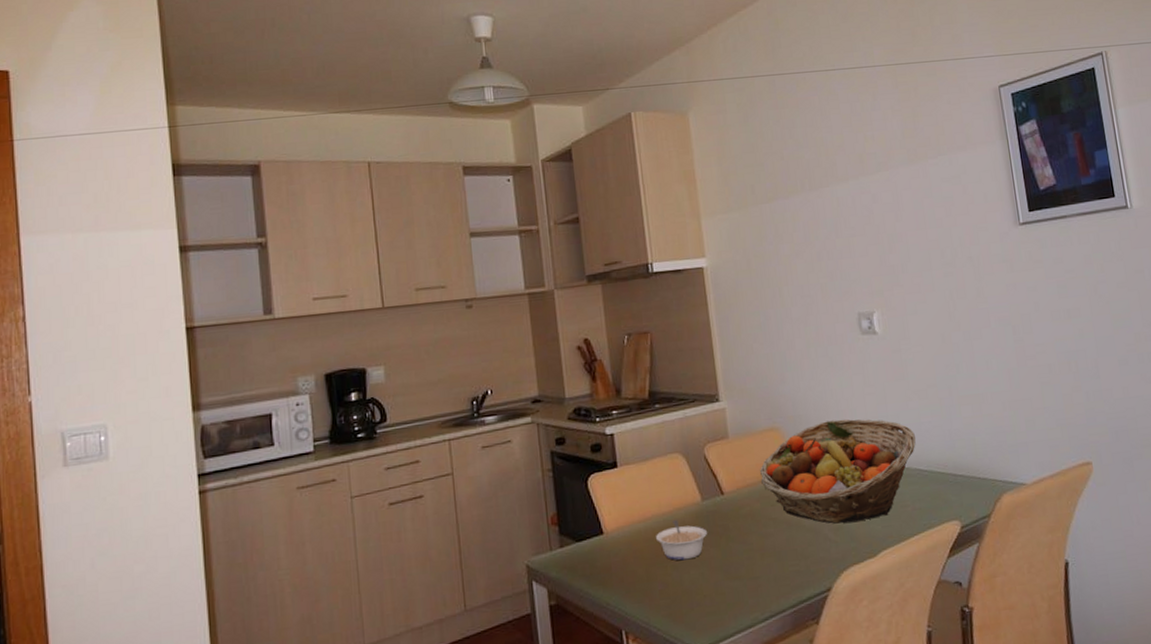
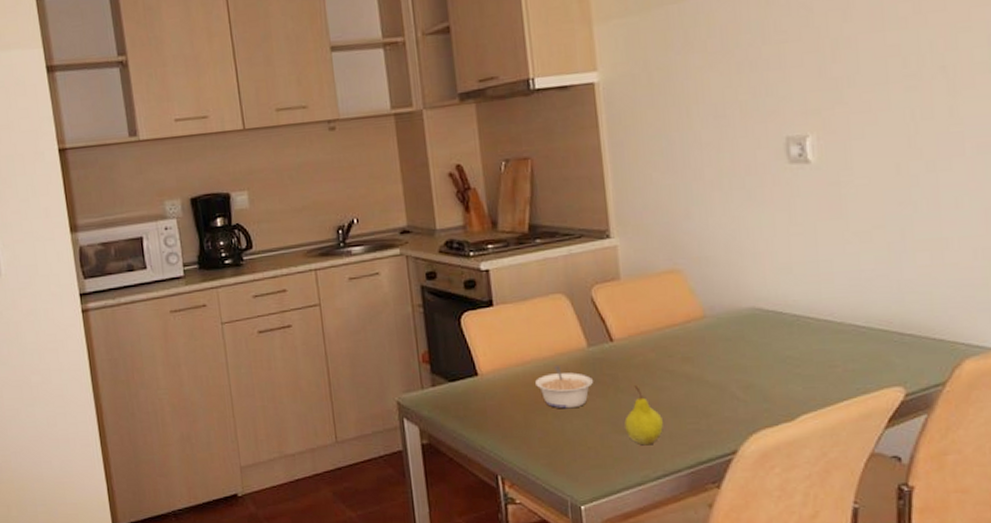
fruit: none [735,534,769,590] -> present [624,385,663,446]
fruit basket: present [760,419,916,524] -> none [656,262,853,381]

